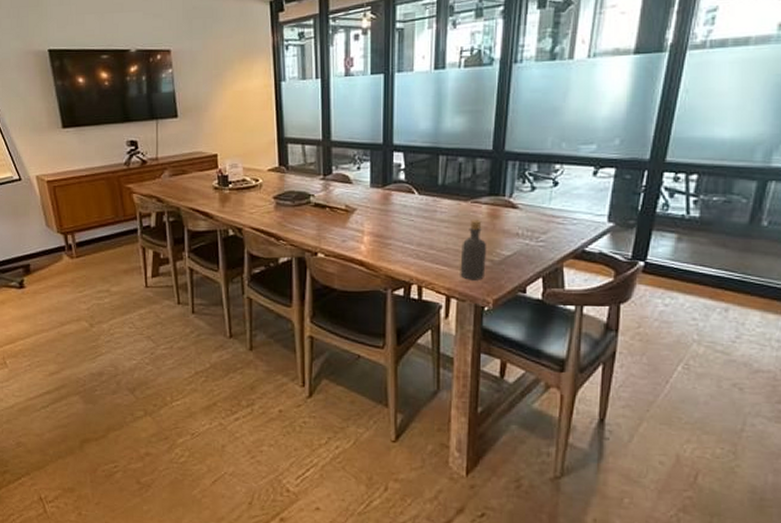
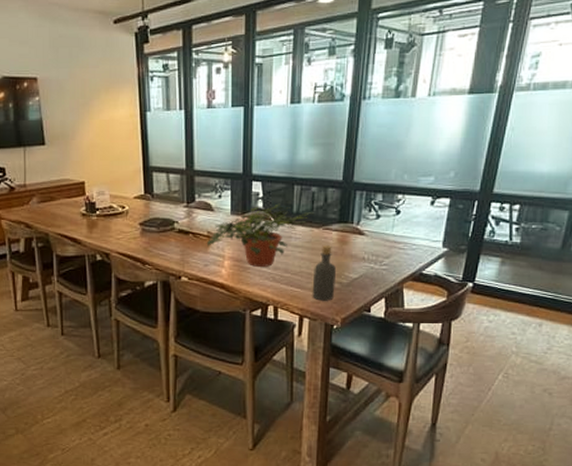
potted plant: none [344,175,462,243] -> present [206,203,315,267]

